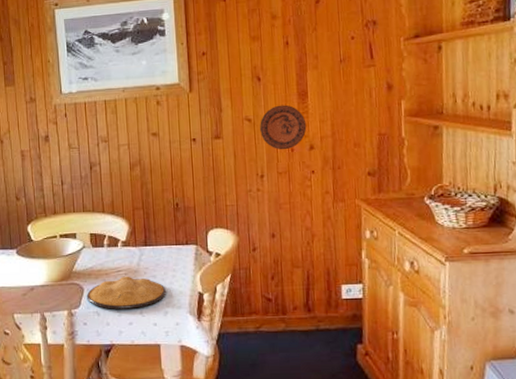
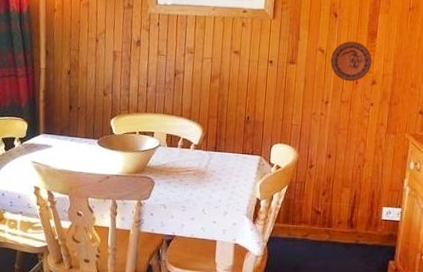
plate: present [86,276,166,309] -> none [156,176,228,206]

